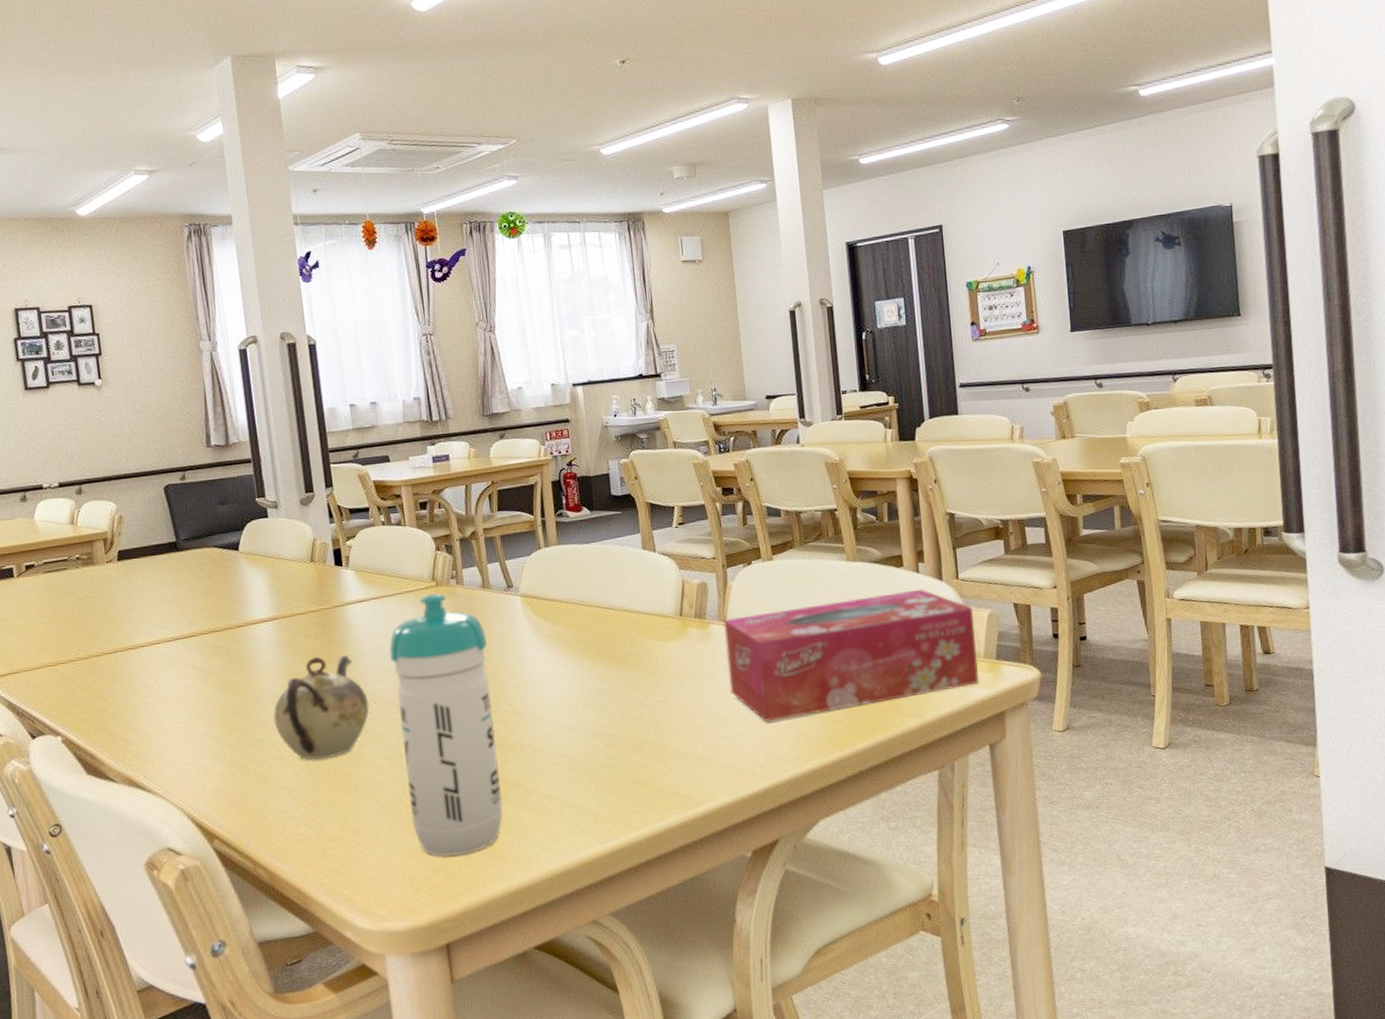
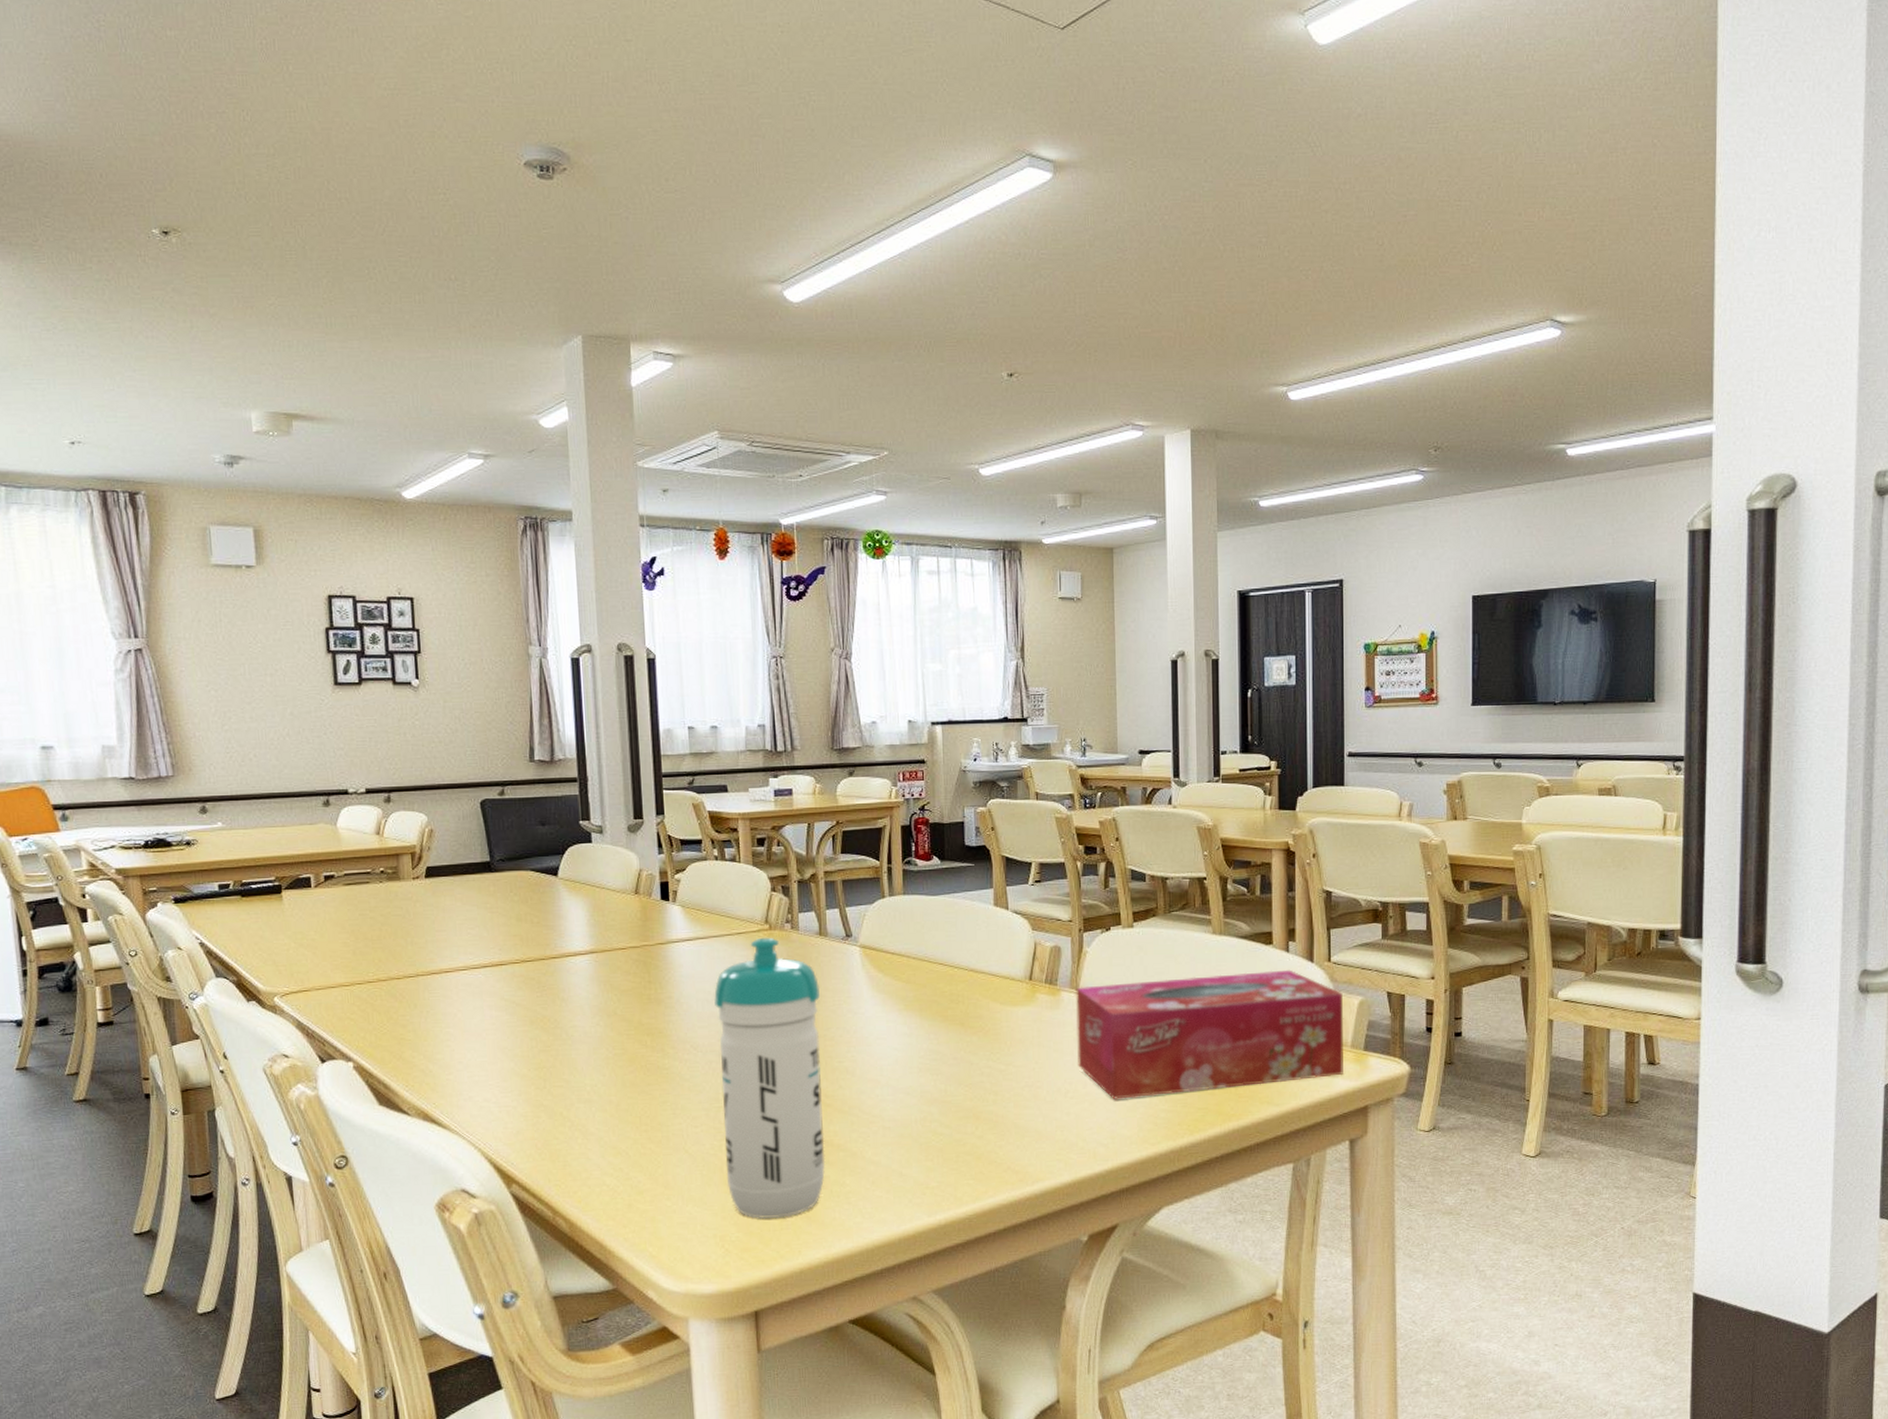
teapot: present [273,655,369,760] -> none [584,996,688,1106]

